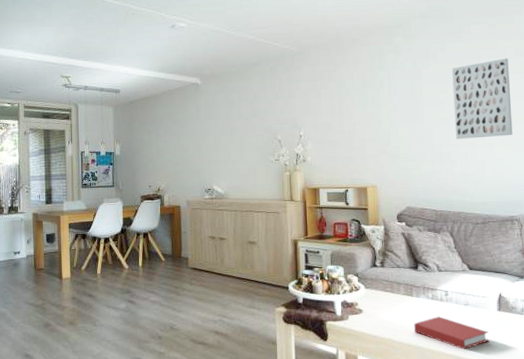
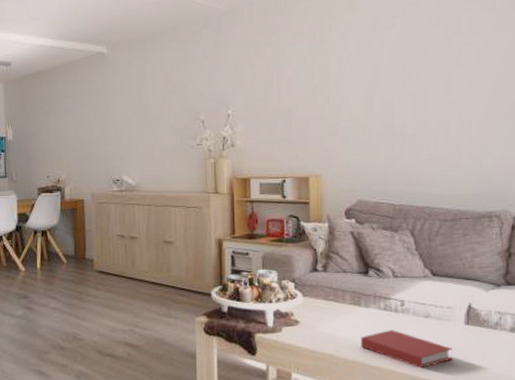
wall art: present [452,58,513,139] -> none [423,12,499,117]

